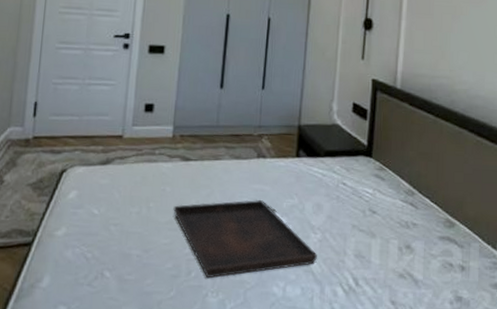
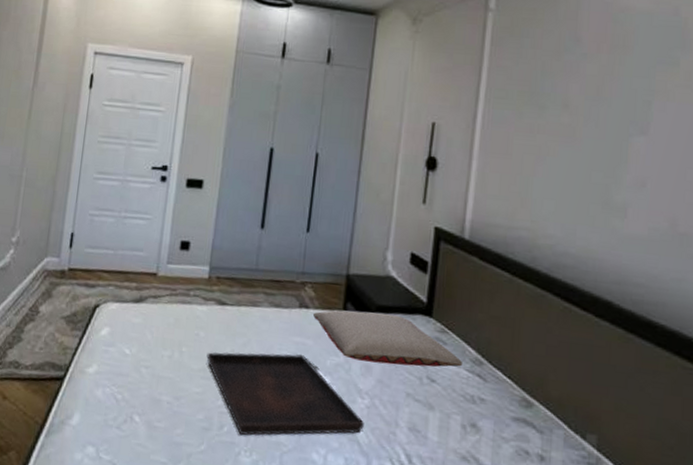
pillow: none [270,157,399,202] -> present [313,310,463,367]

